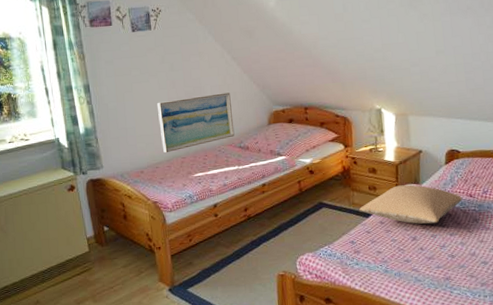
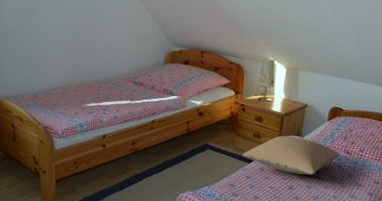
wall art: present [157,92,235,152] -> none [58,28,131,80]

